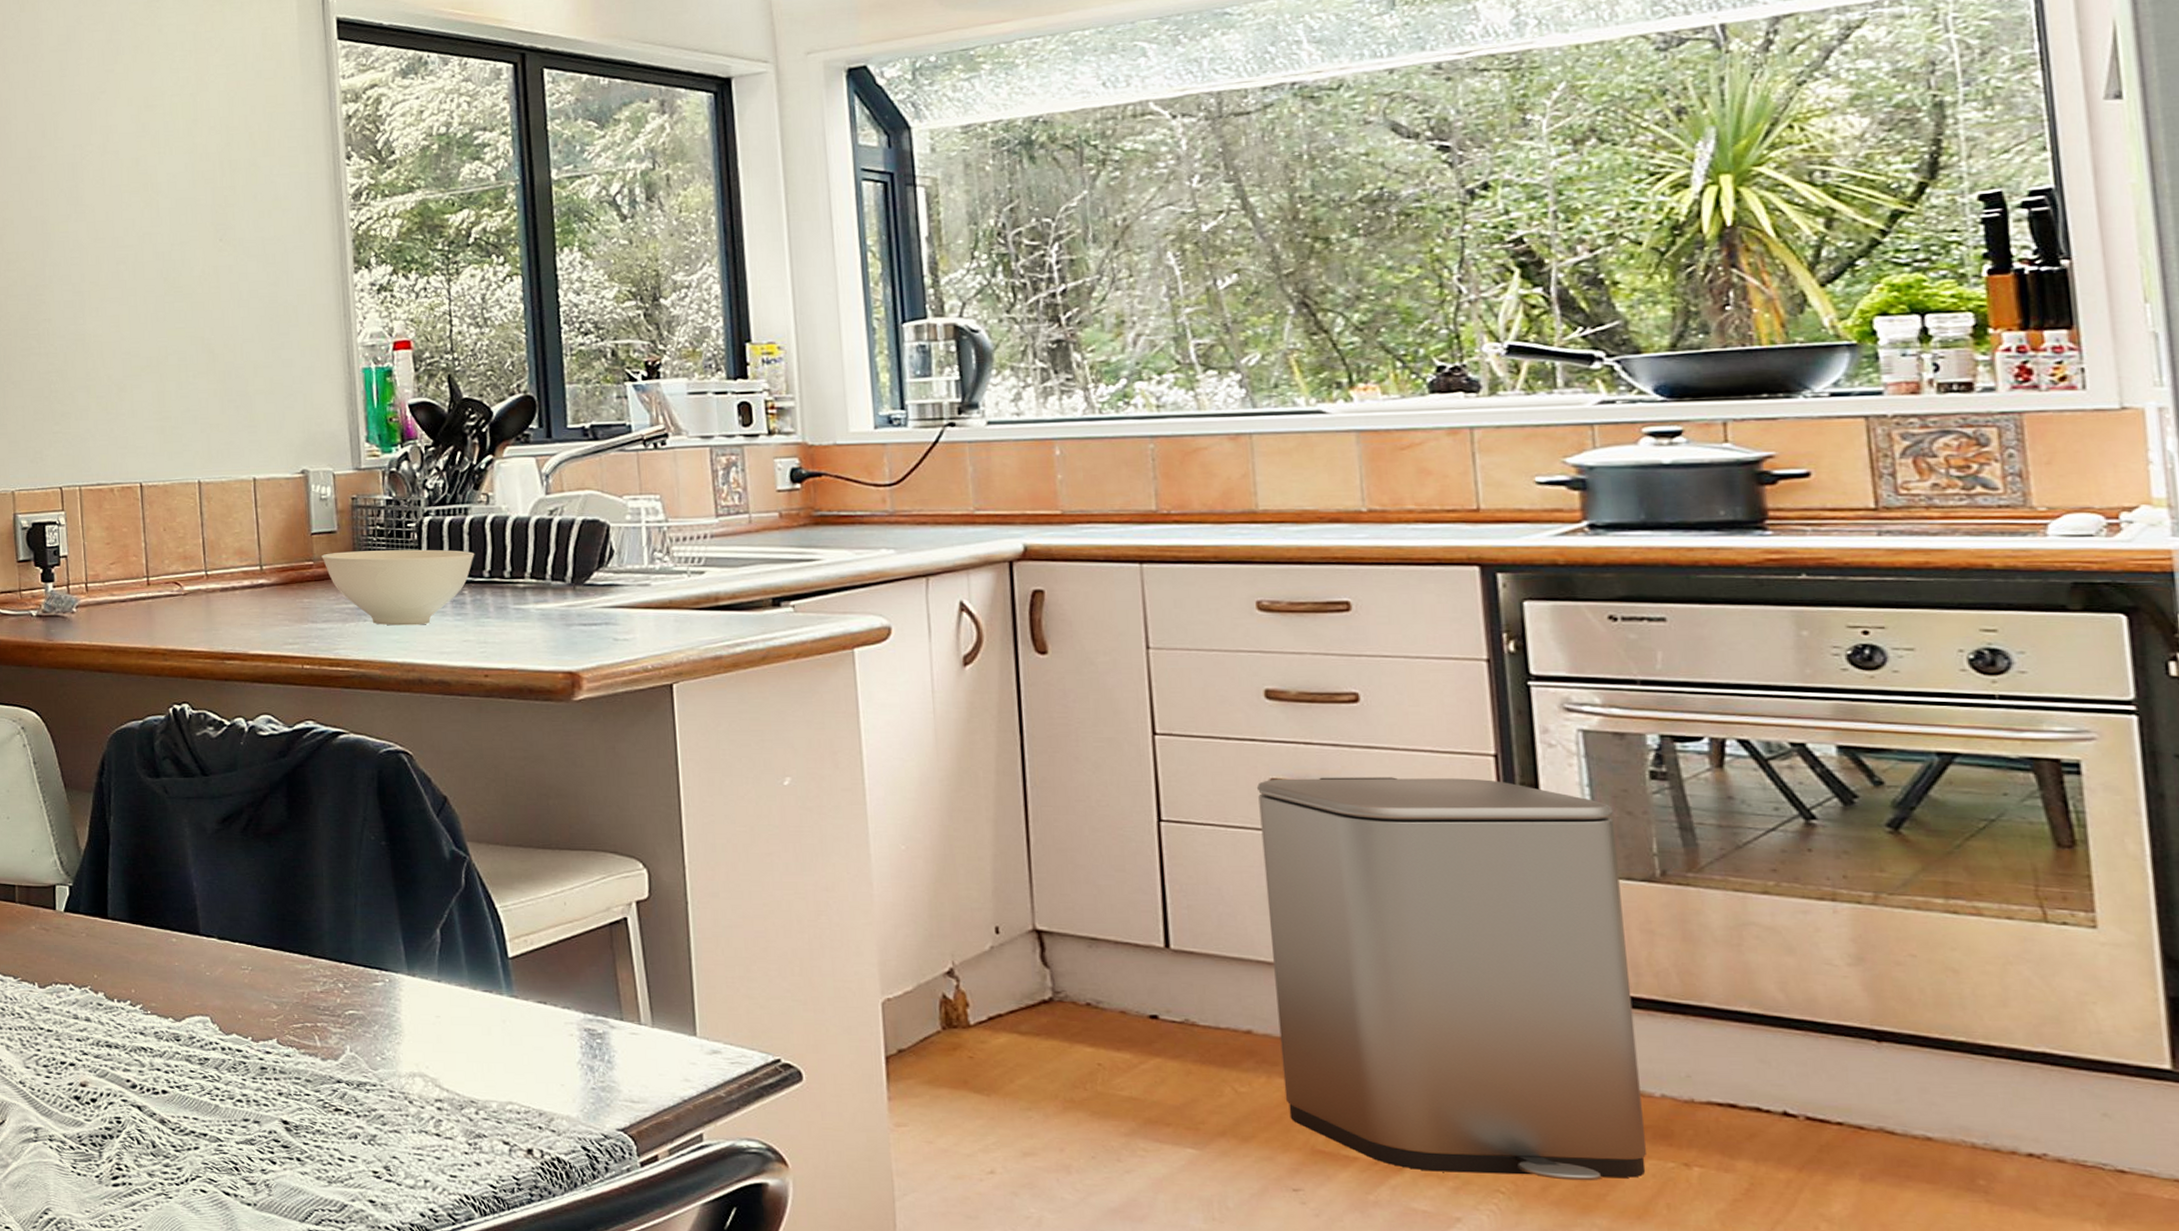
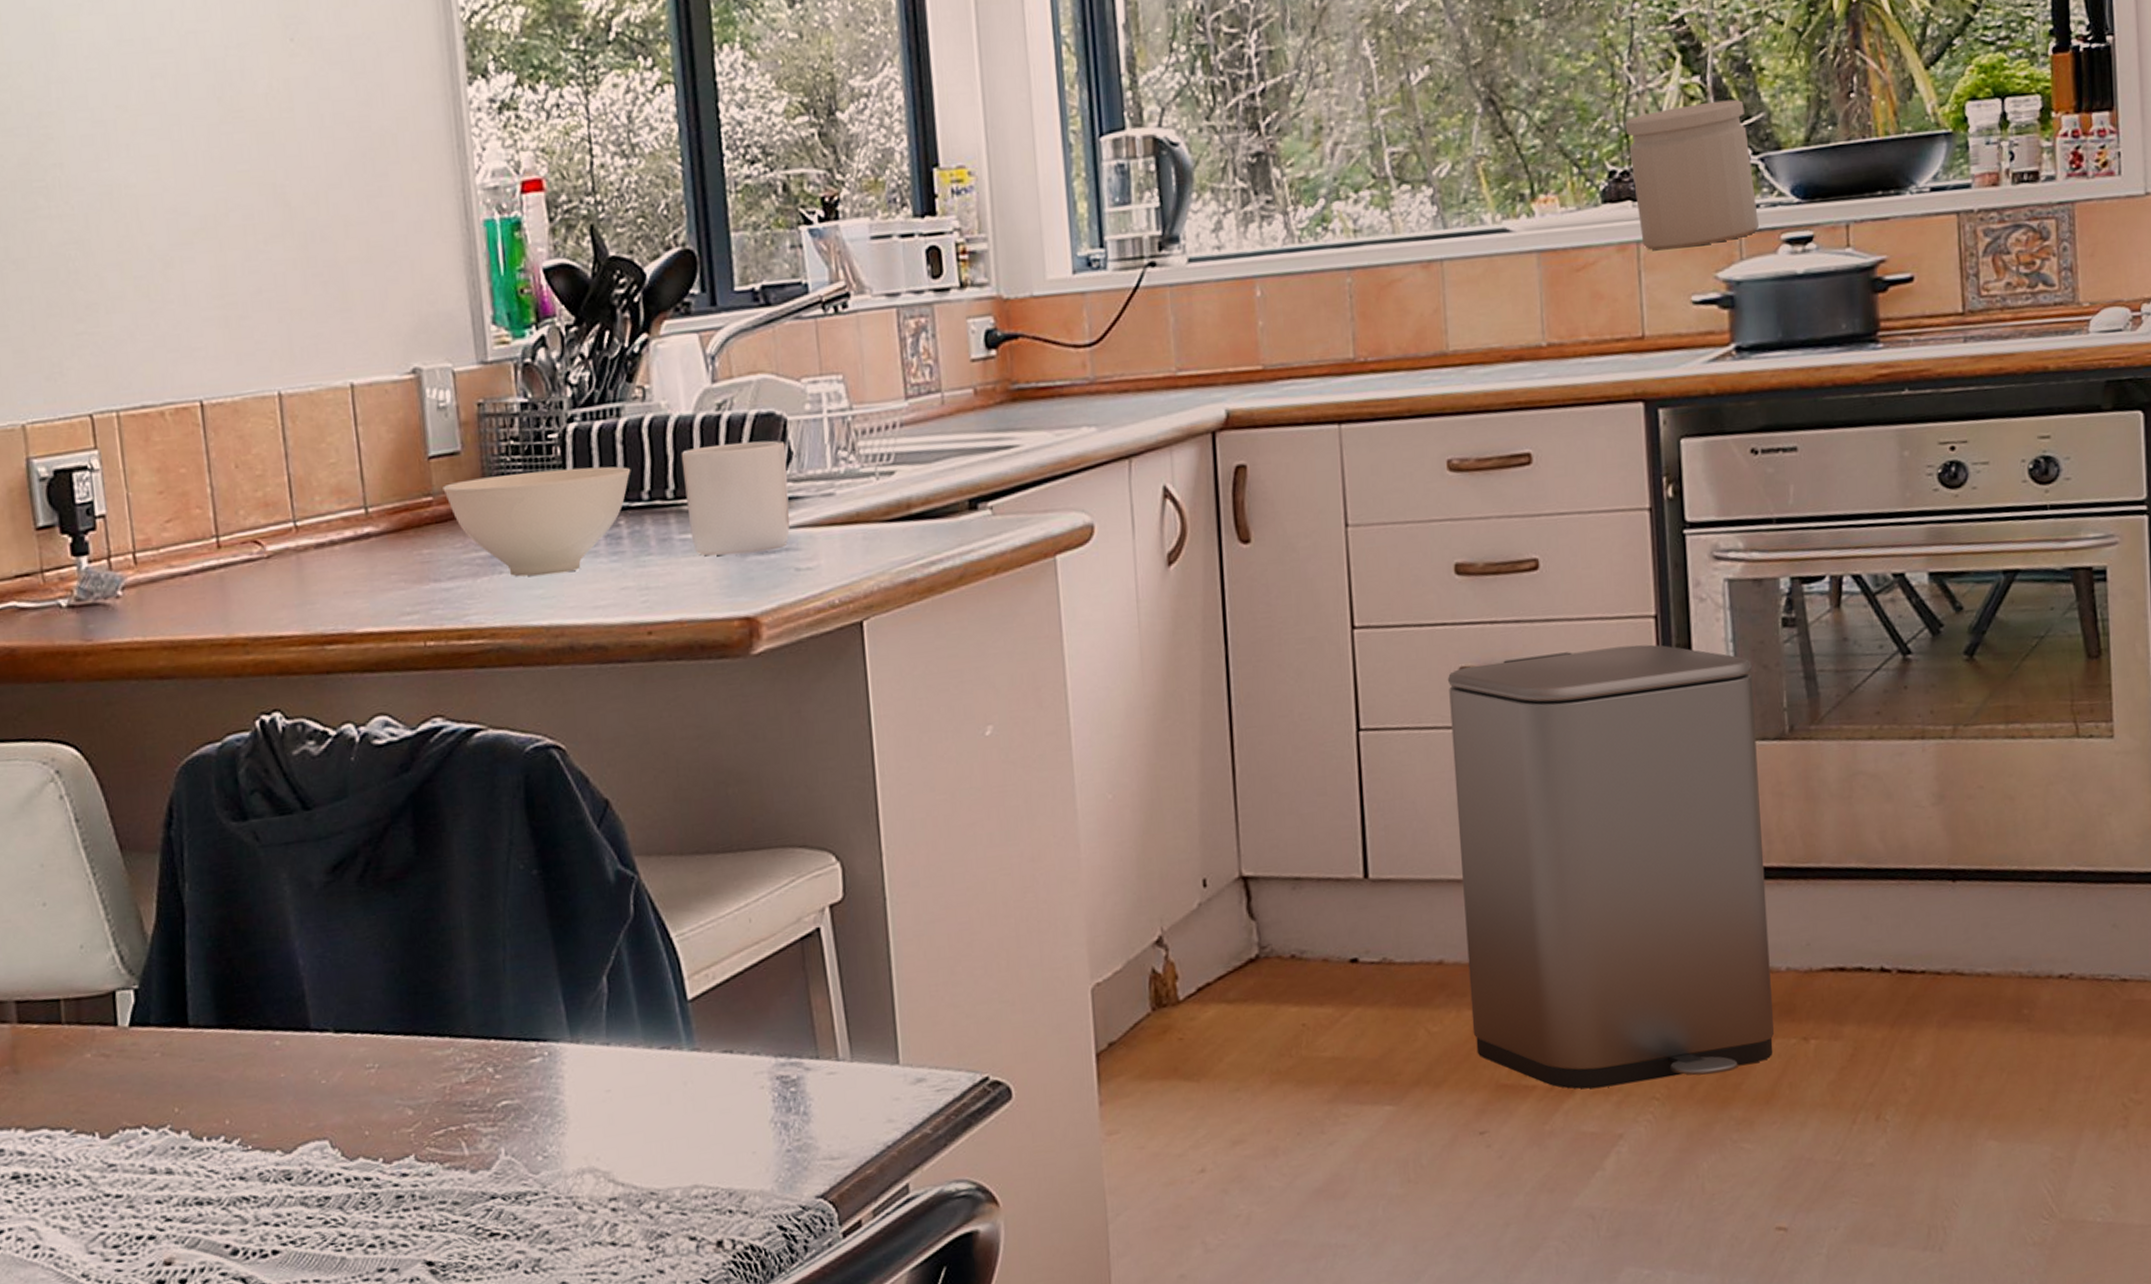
mug: none [517,540,610,624] -> present [681,440,790,556]
jar: none [1455,308,1615,436] -> present [1625,99,1759,251]

